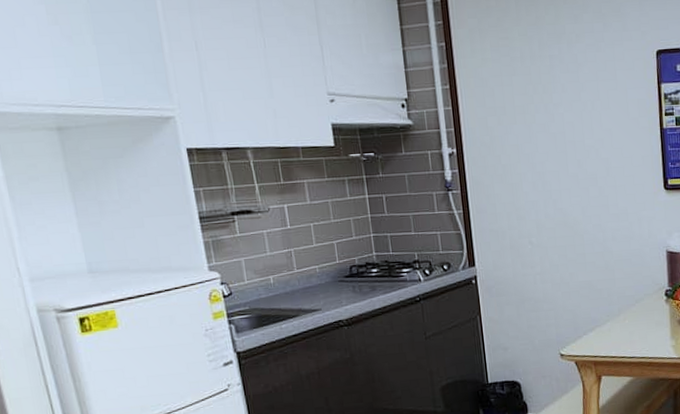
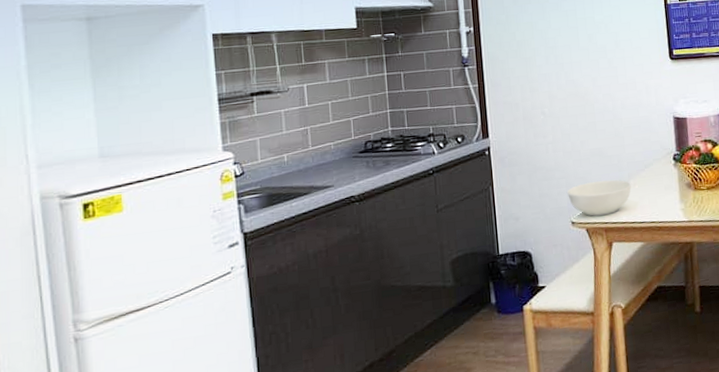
bowl: none [555,313,622,350] -> present [566,179,632,216]

